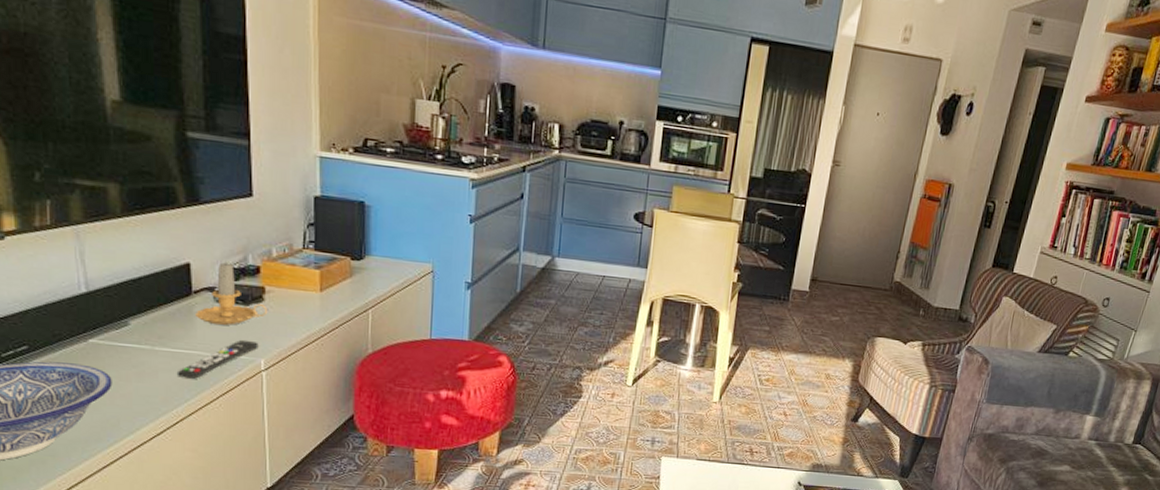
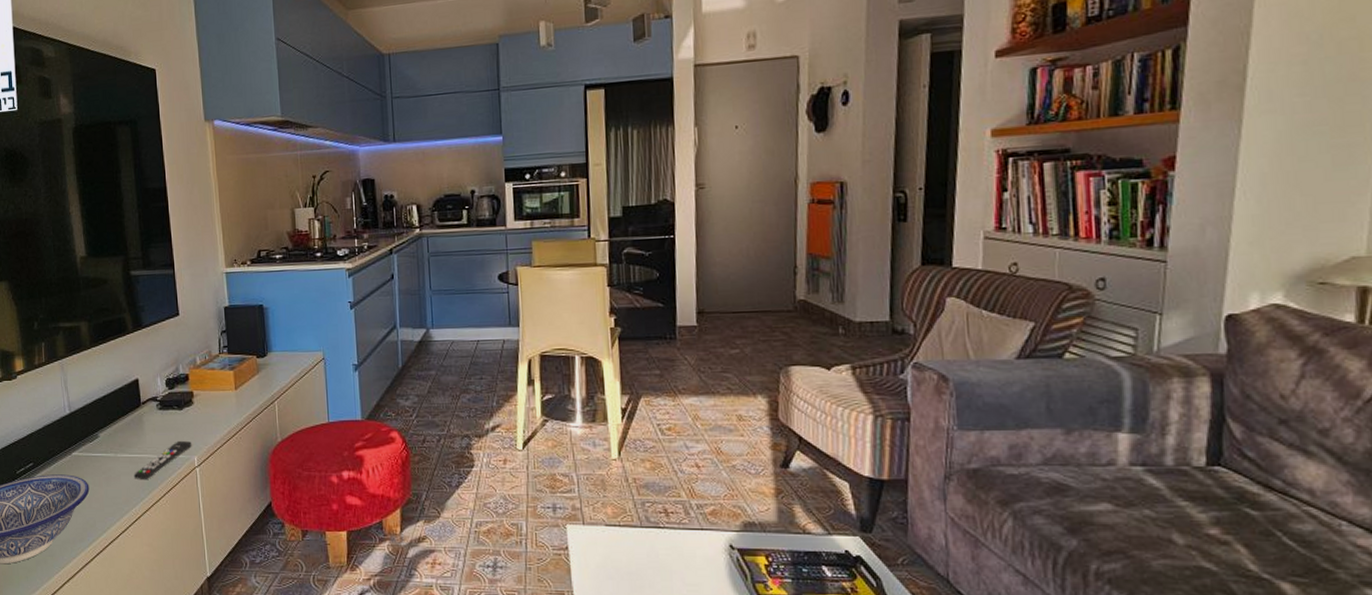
candle: present [195,261,267,326] -> none [144,373,196,430]

